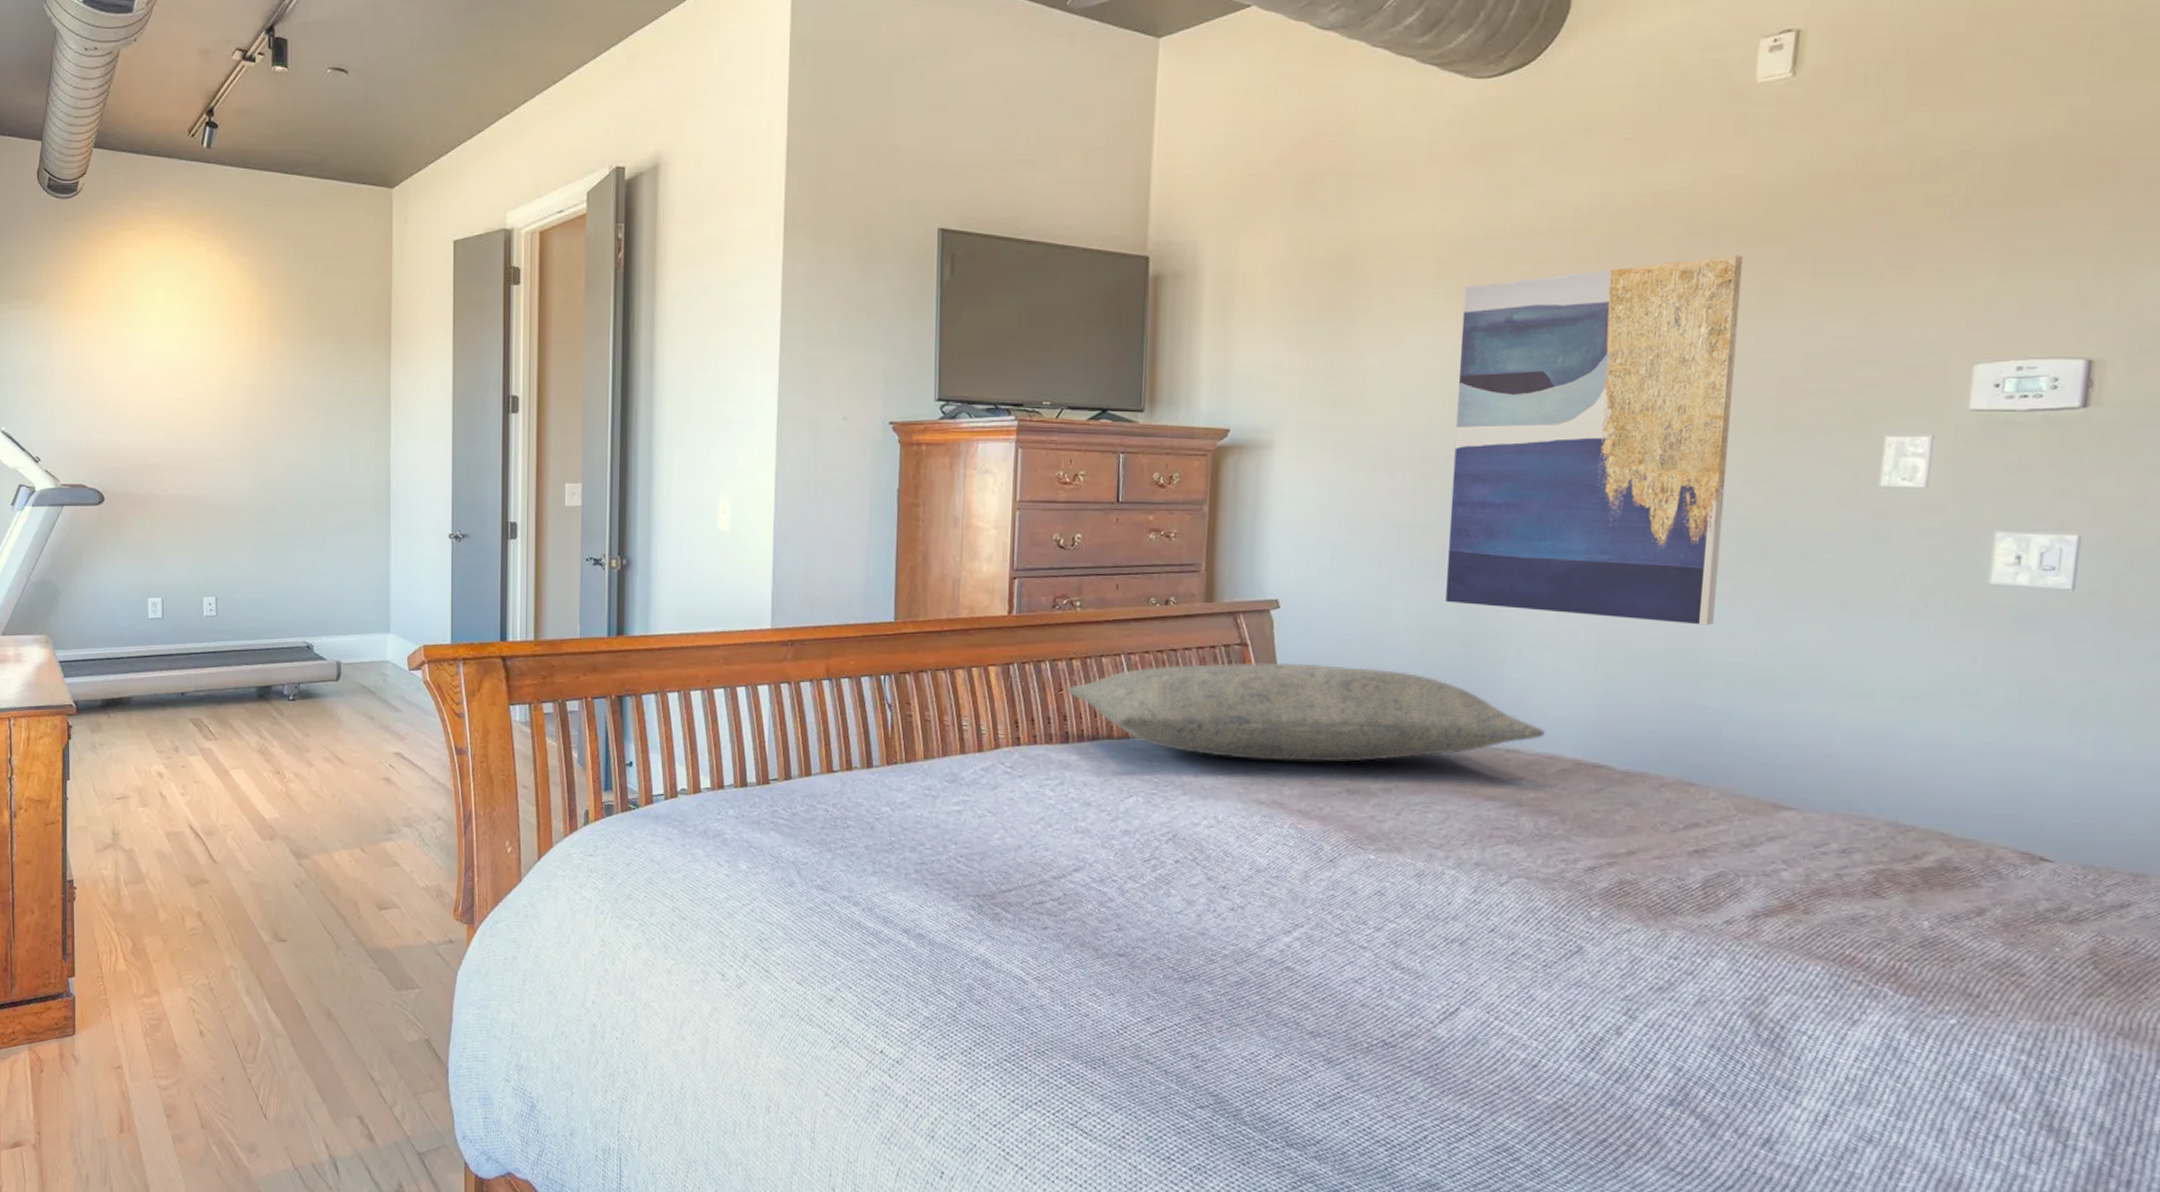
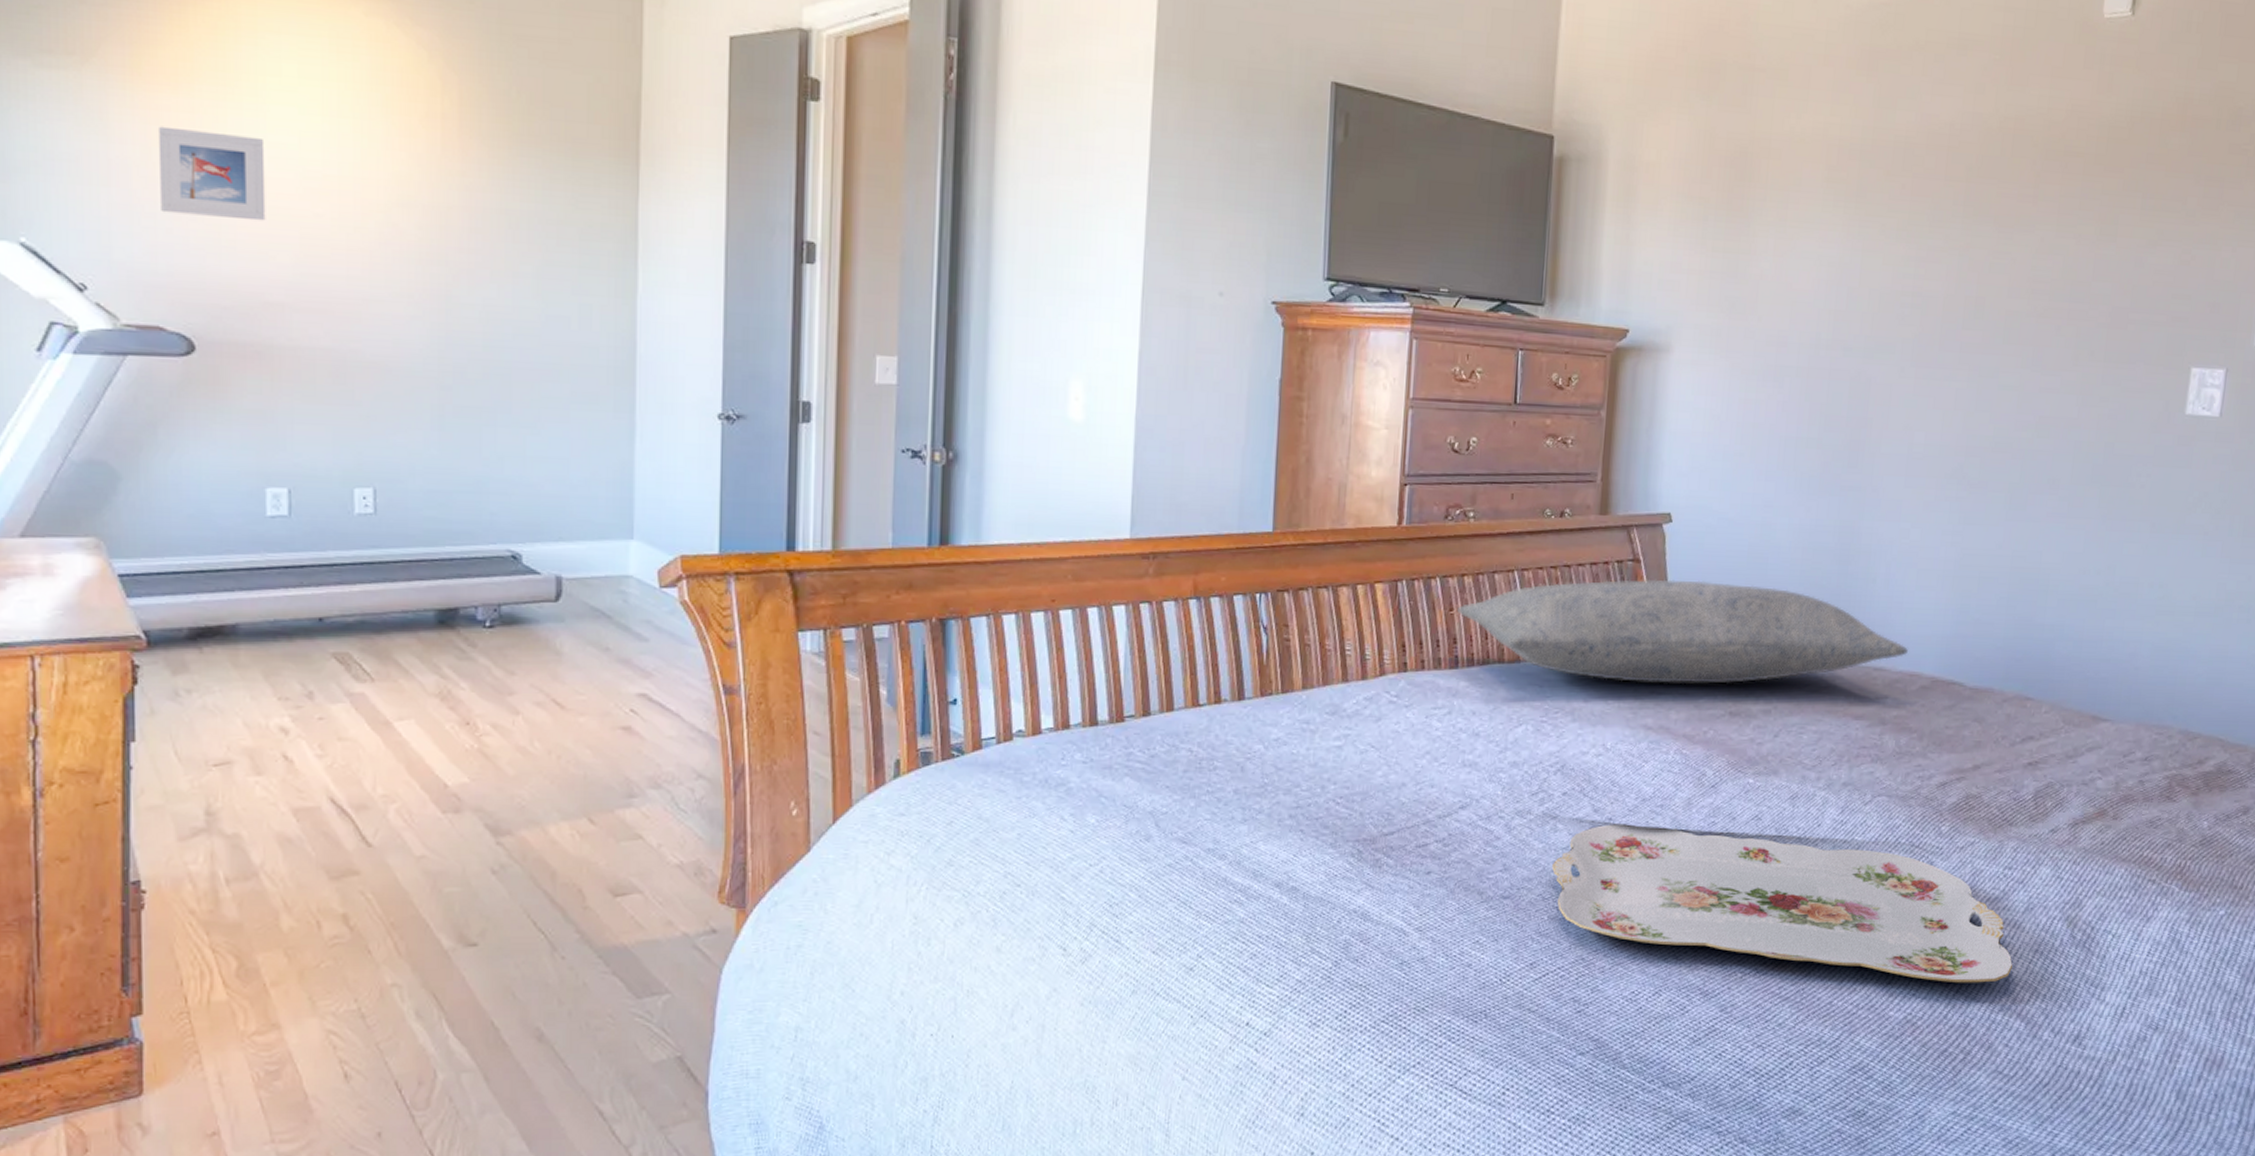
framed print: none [81,343,147,406] -> present [157,126,266,221]
serving tray: none [1166,892,1683,1075] -> present [1552,824,2012,983]
wall art: present [1446,255,1744,625] -> none [1825,184,2087,544]

